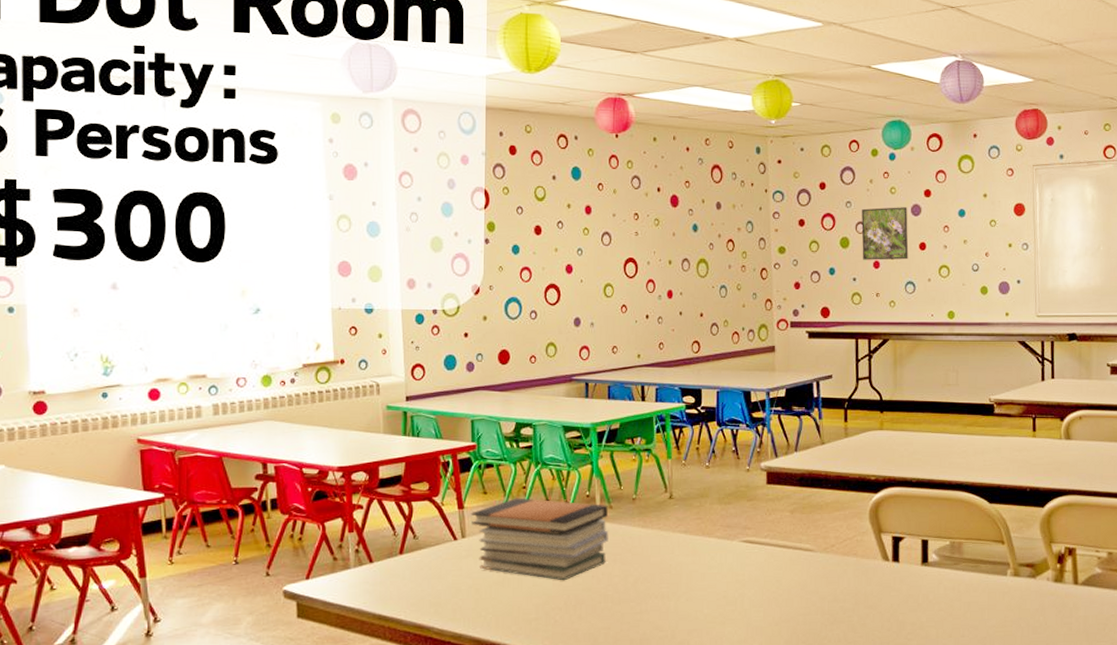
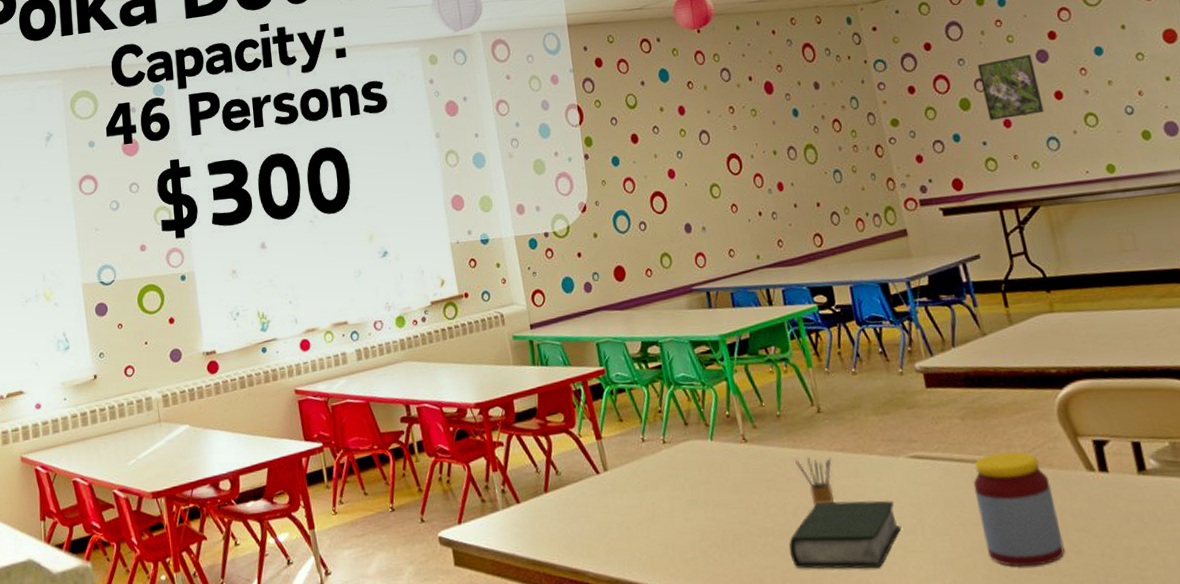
book stack: present [470,498,609,581] -> none [609,423,759,514]
book: none [624,575,725,633] -> present [789,500,902,569]
pencil box: none [642,536,675,579] -> present [795,457,834,507]
jar: none [790,542,854,635] -> present [973,451,1065,567]

